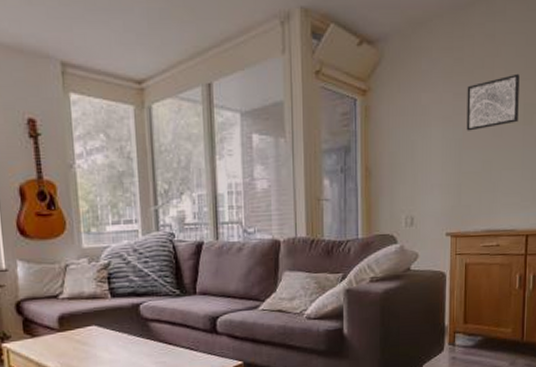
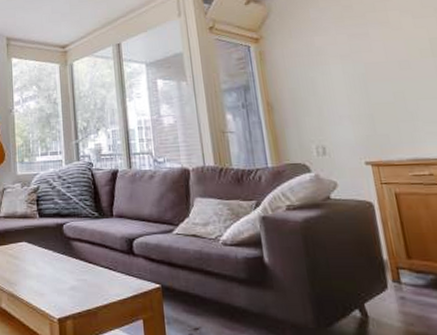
wall art: present [466,73,520,131] -> none [361,13,426,66]

